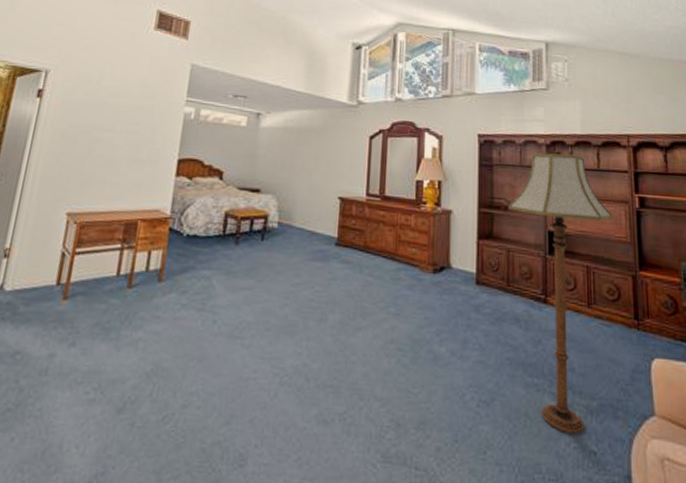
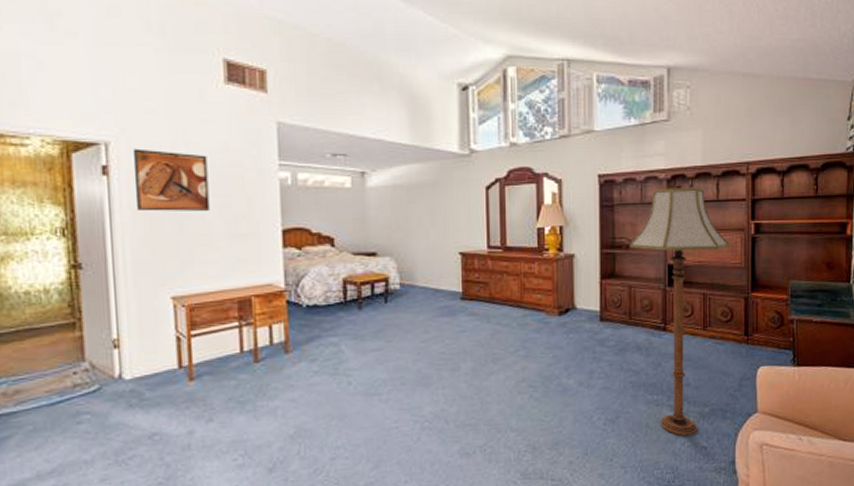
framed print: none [58,77,127,136] -> present [132,148,210,212]

